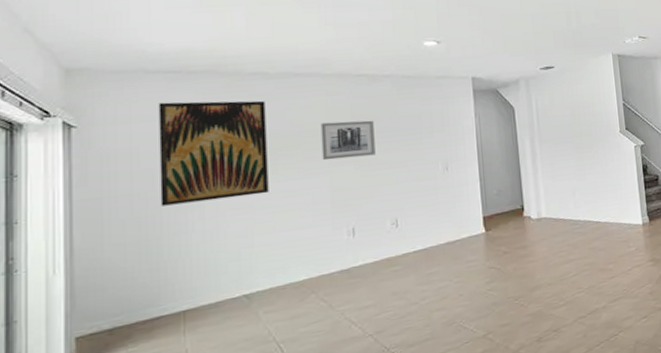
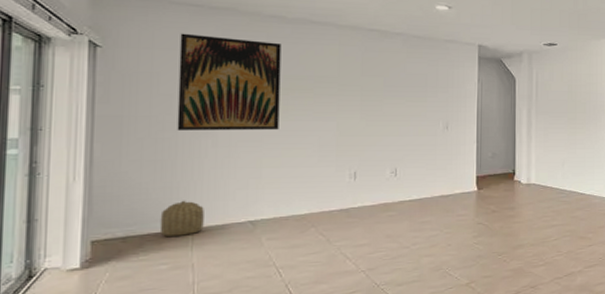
basket: none [148,280,196,323] -> present [159,200,204,237]
wall art: present [320,120,376,161] -> none [331,71,382,107]

